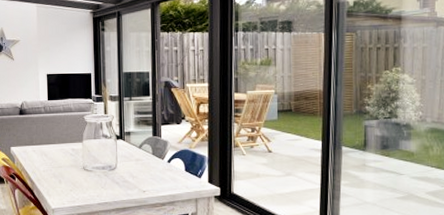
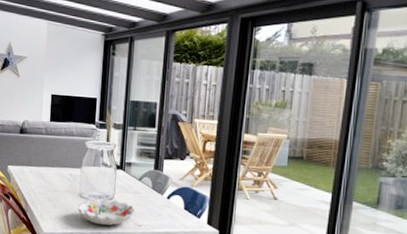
decorative bowl: none [82,169,140,195] -> present [77,199,136,226]

